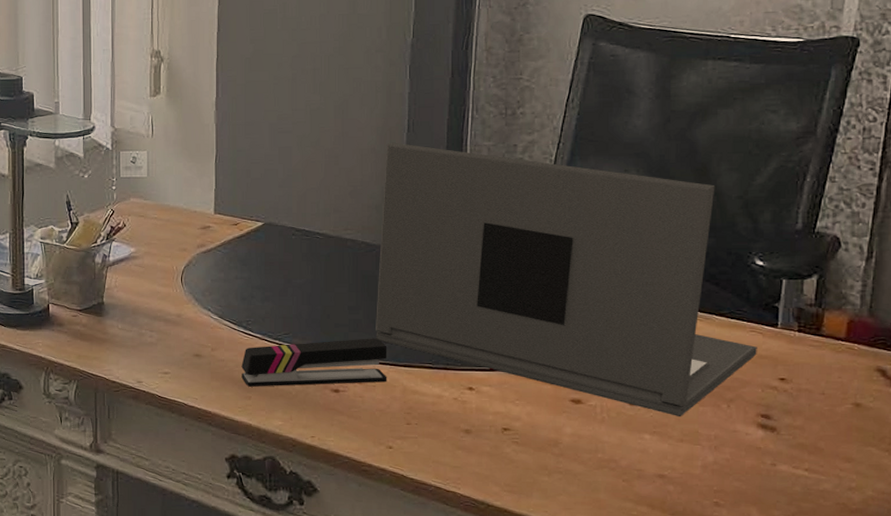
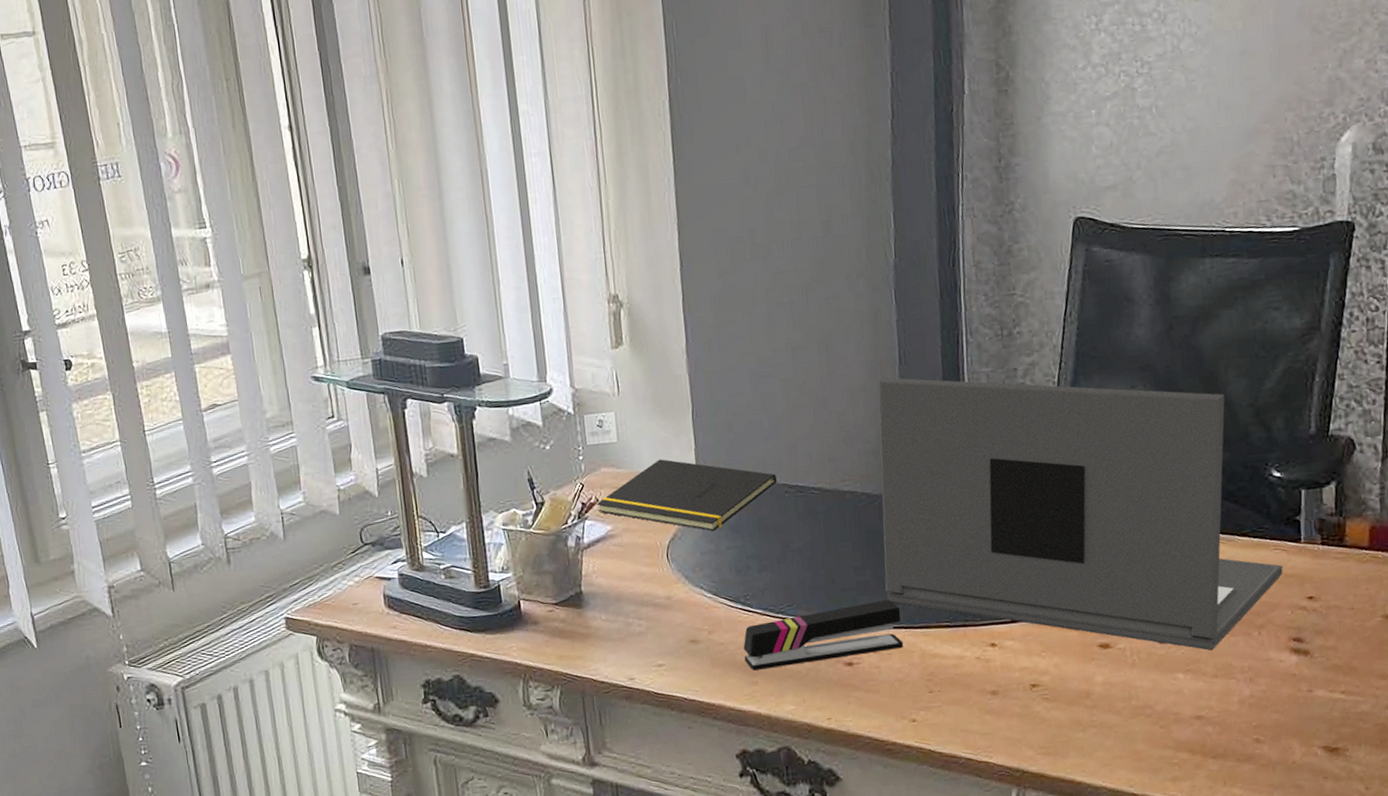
notepad: none [123,195,286,263] -> present [596,459,778,532]

